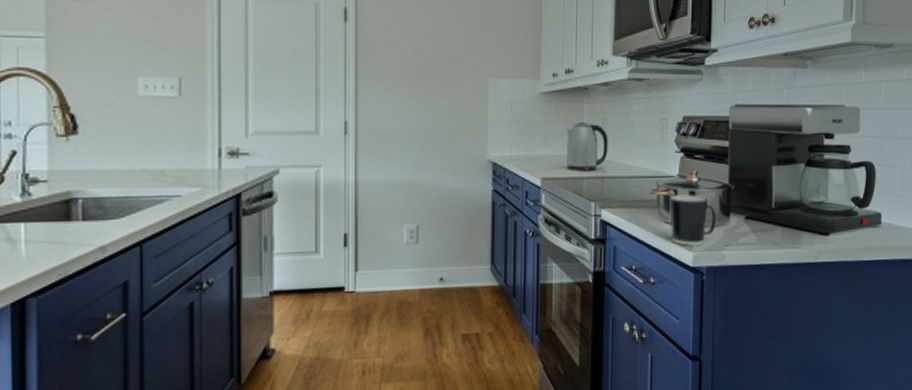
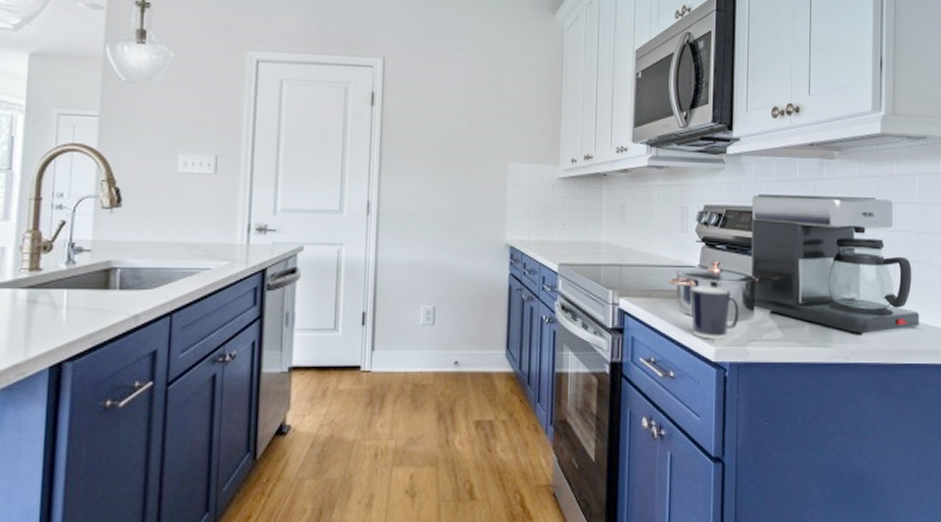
kettle: present [566,122,608,172] -> none [584,209,627,259]

